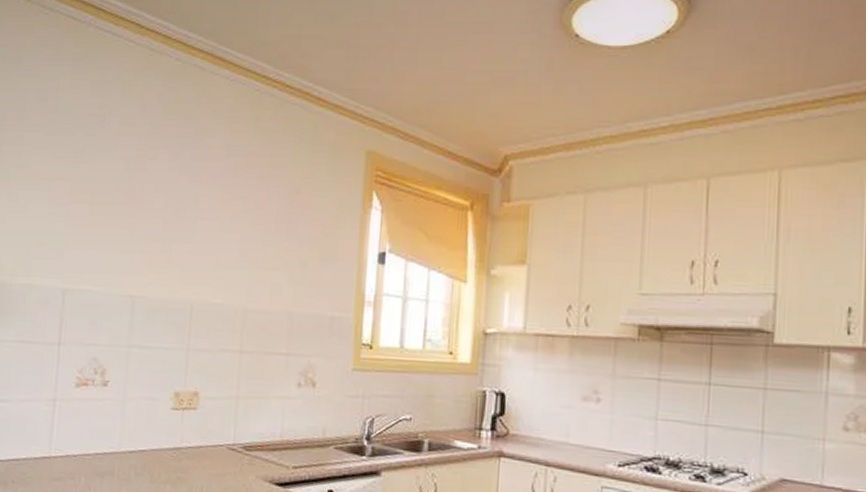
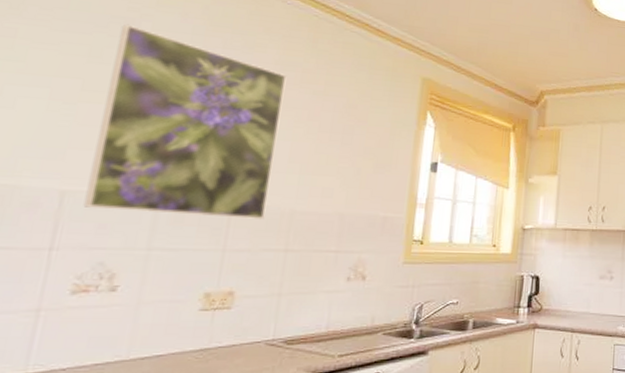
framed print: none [79,121,234,319] -> present [83,24,287,221]

